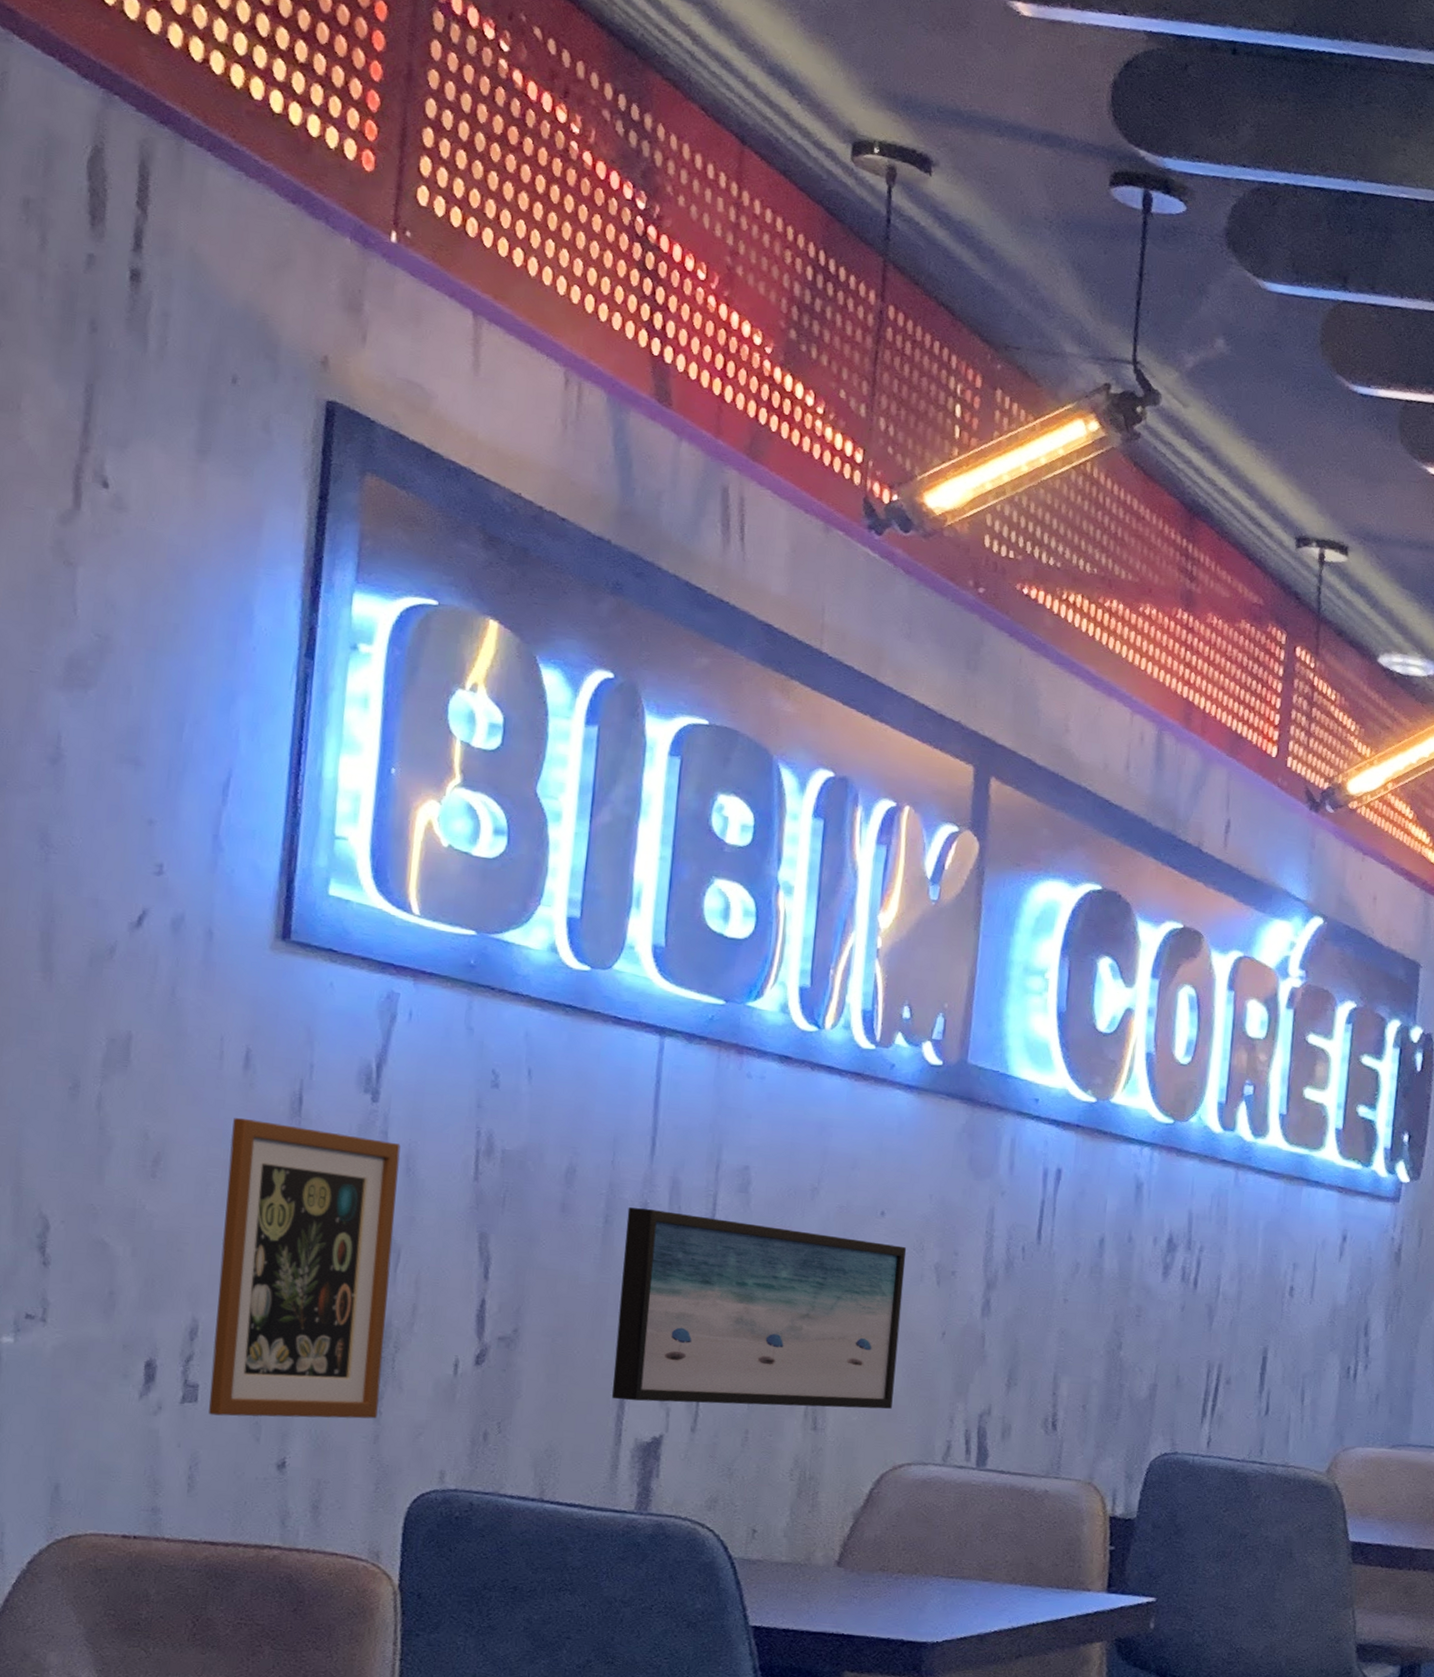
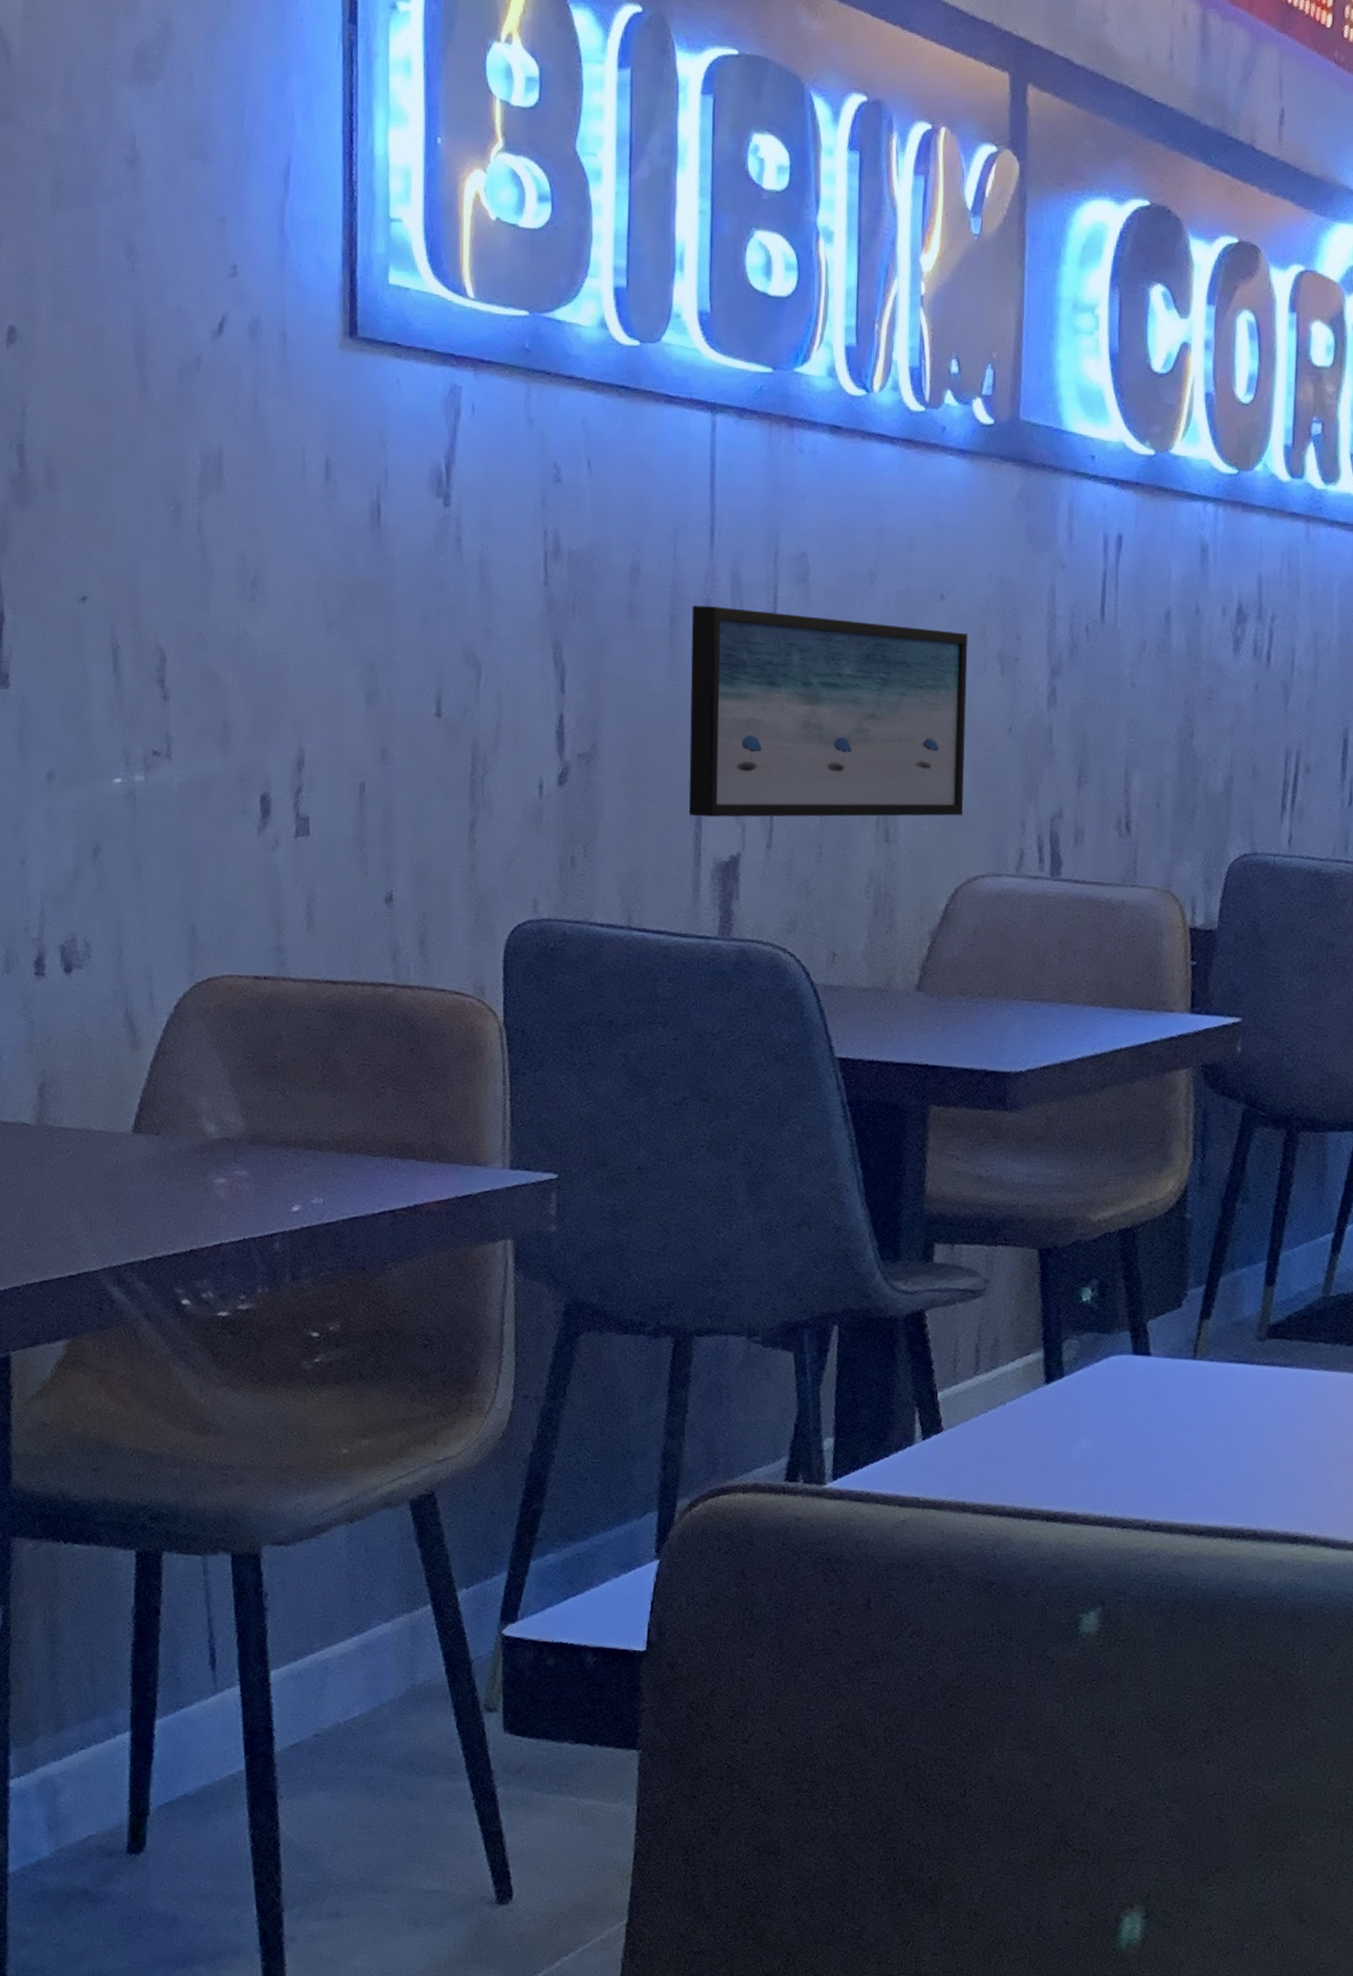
picture frame: present [208,1118,401,1419] -> none [319,533,474,849]

